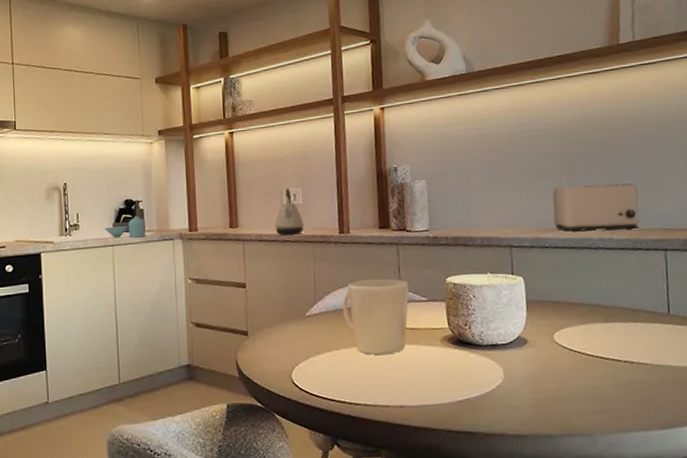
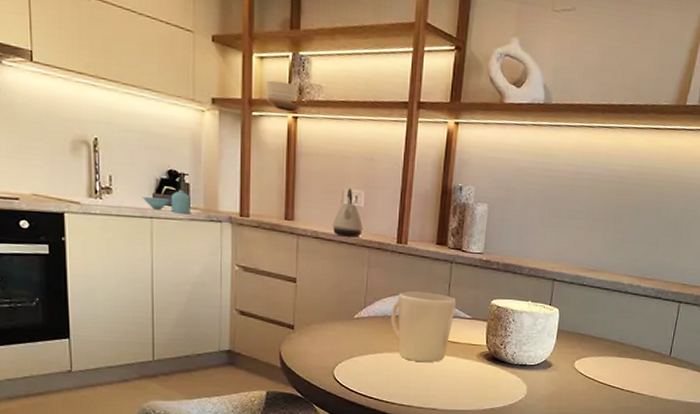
bowl: none [203,103,240,129] -> present [265,80,306,112]
toaster: present [552,183,639,232] -> none [595,232,670,280]

